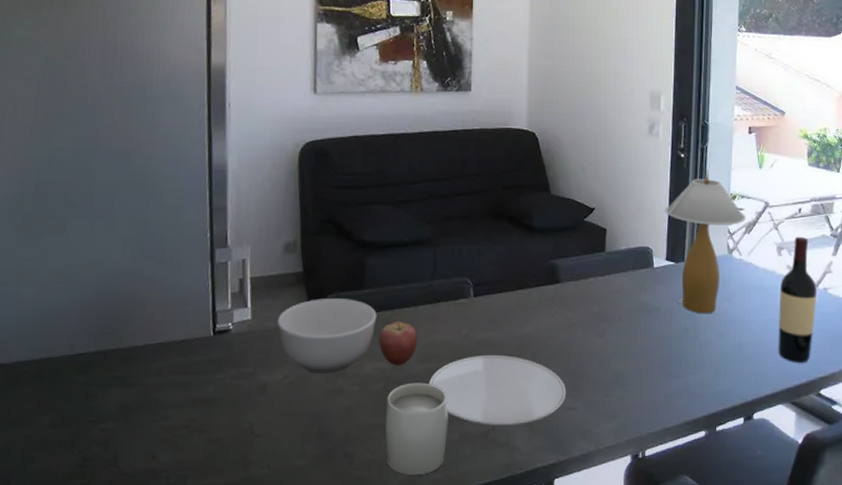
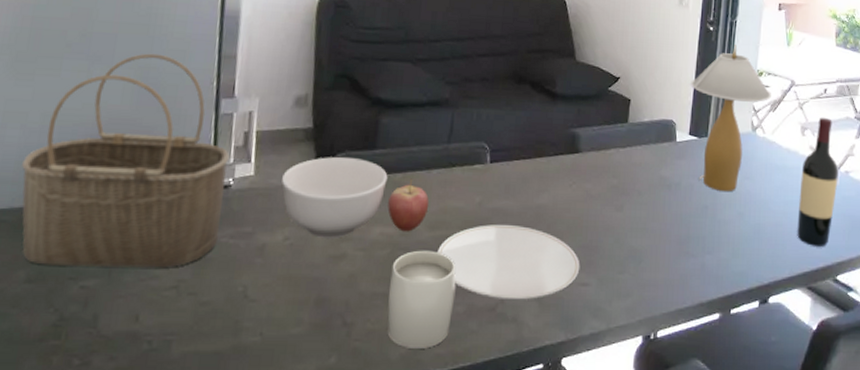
wicker basket: none [38,209,227,411] -> present [22,53,230,268]

